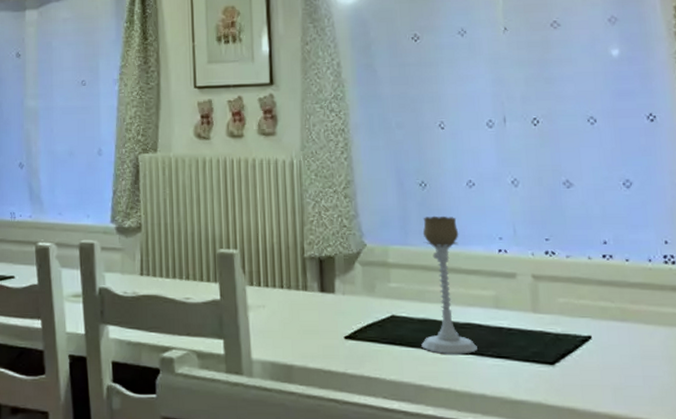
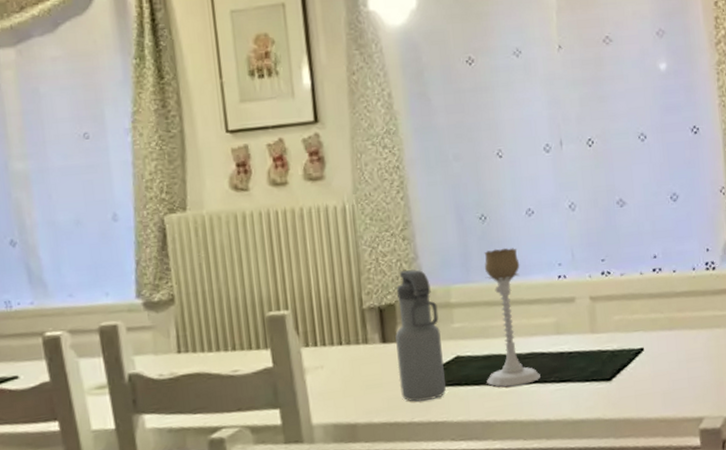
water bottle: none [332,225,380,354] -> present [395,269,446,402]

